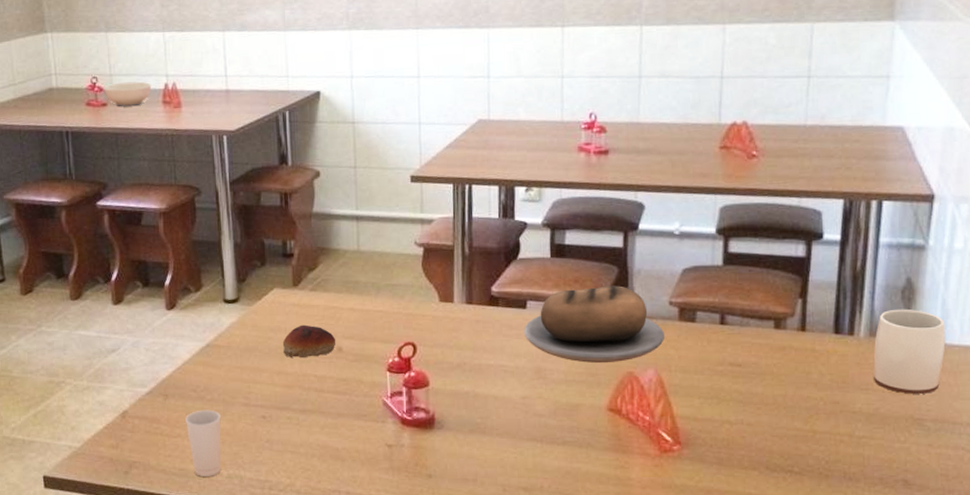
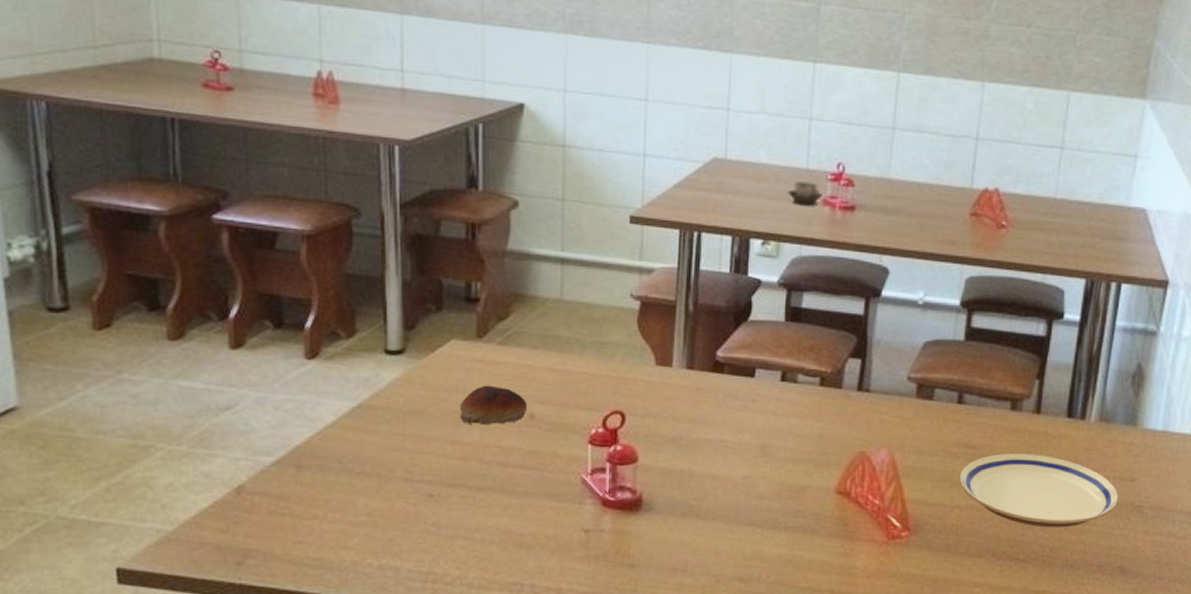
bowl: present [103,81,152,106] -> none [229,62,299,95]
cup: present [186,409,221,476] -> none [325,485,373,568]
bread: present [524,285,664,364] -> none [750,356,900,442]
cup: none [545,132,579,153] -> present [787,181,824,205]
plate: none [728,370,896,441] -> present [960,454,1118,528]
mug: present [873,309,946,394] -> none [1100,394,1169,481]

